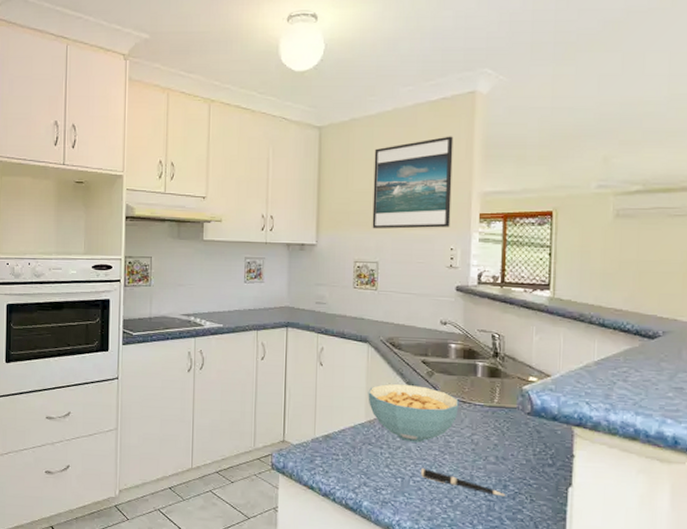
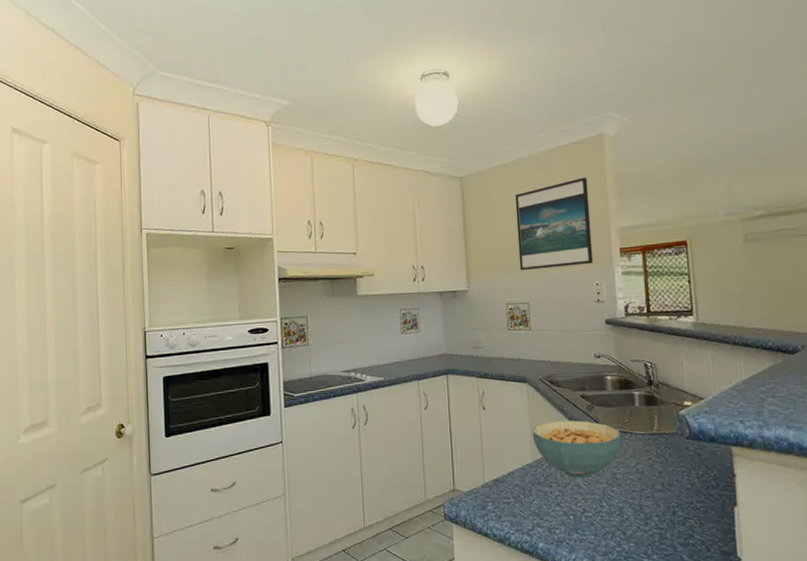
pen: present [421,467,506,496] -> none [592,502,676,523]

